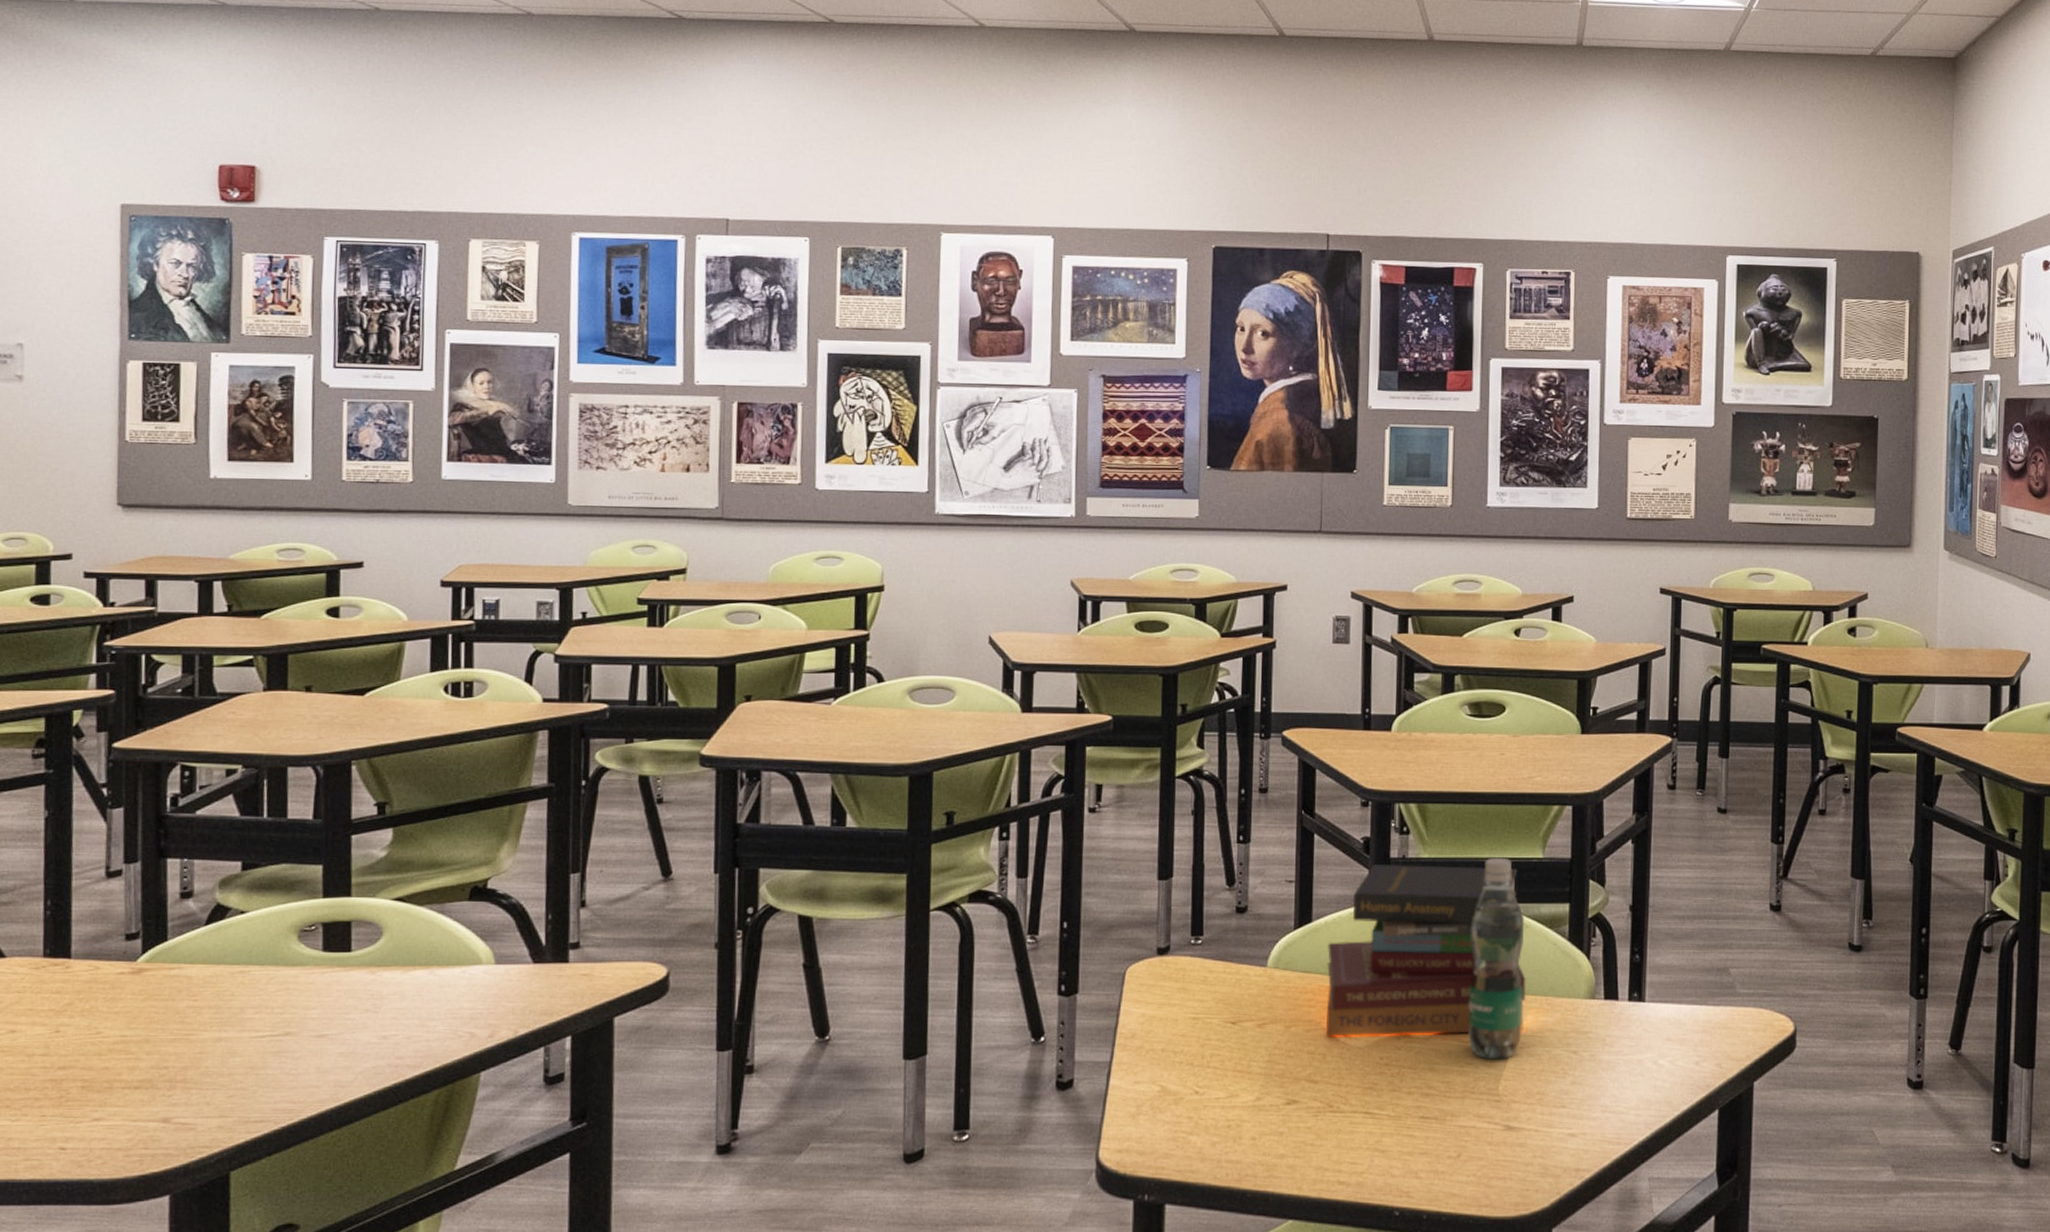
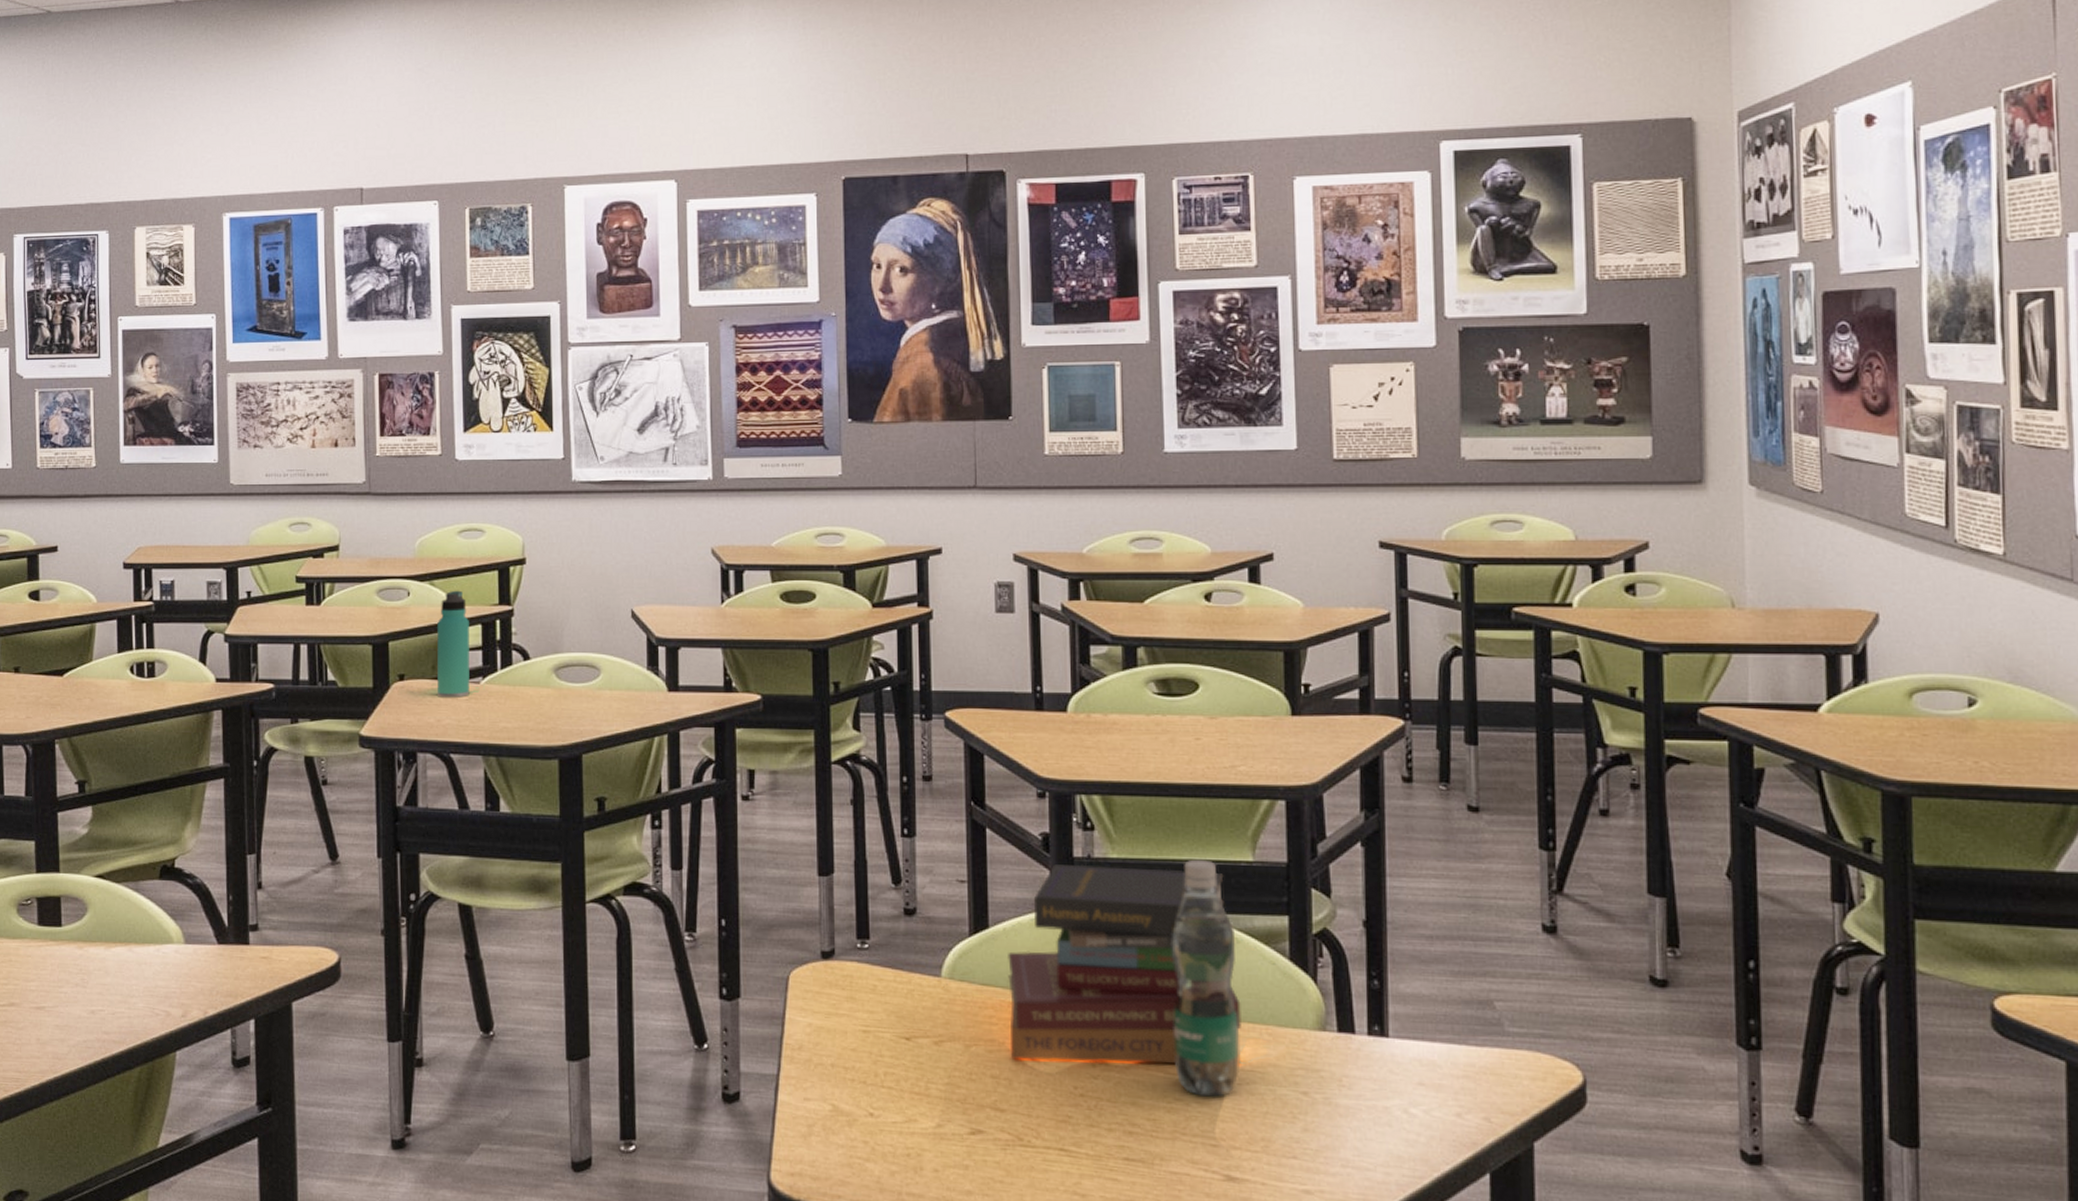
thermos bottle: none [786,614,823,719] -> present [437,590,469,699]

